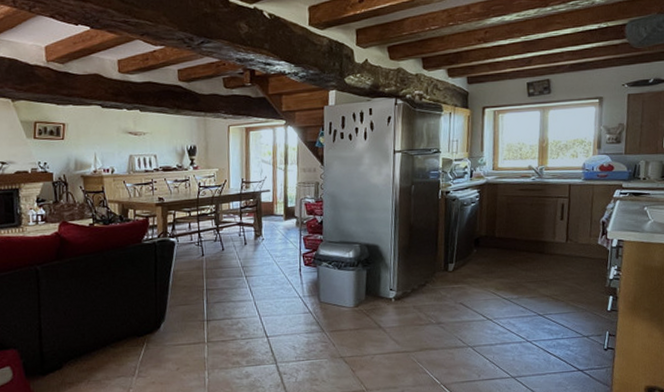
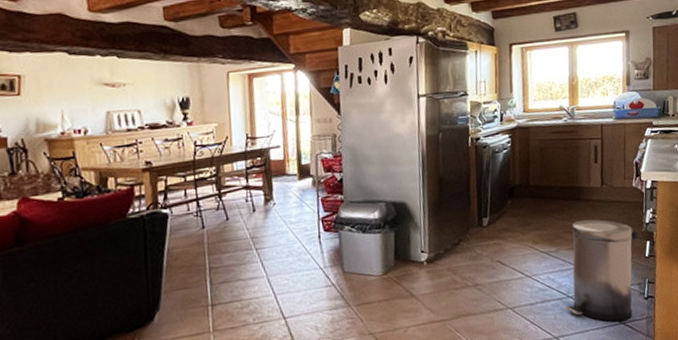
pedal bin: none [524,271,602,369] -> present [565,219,639,323]

